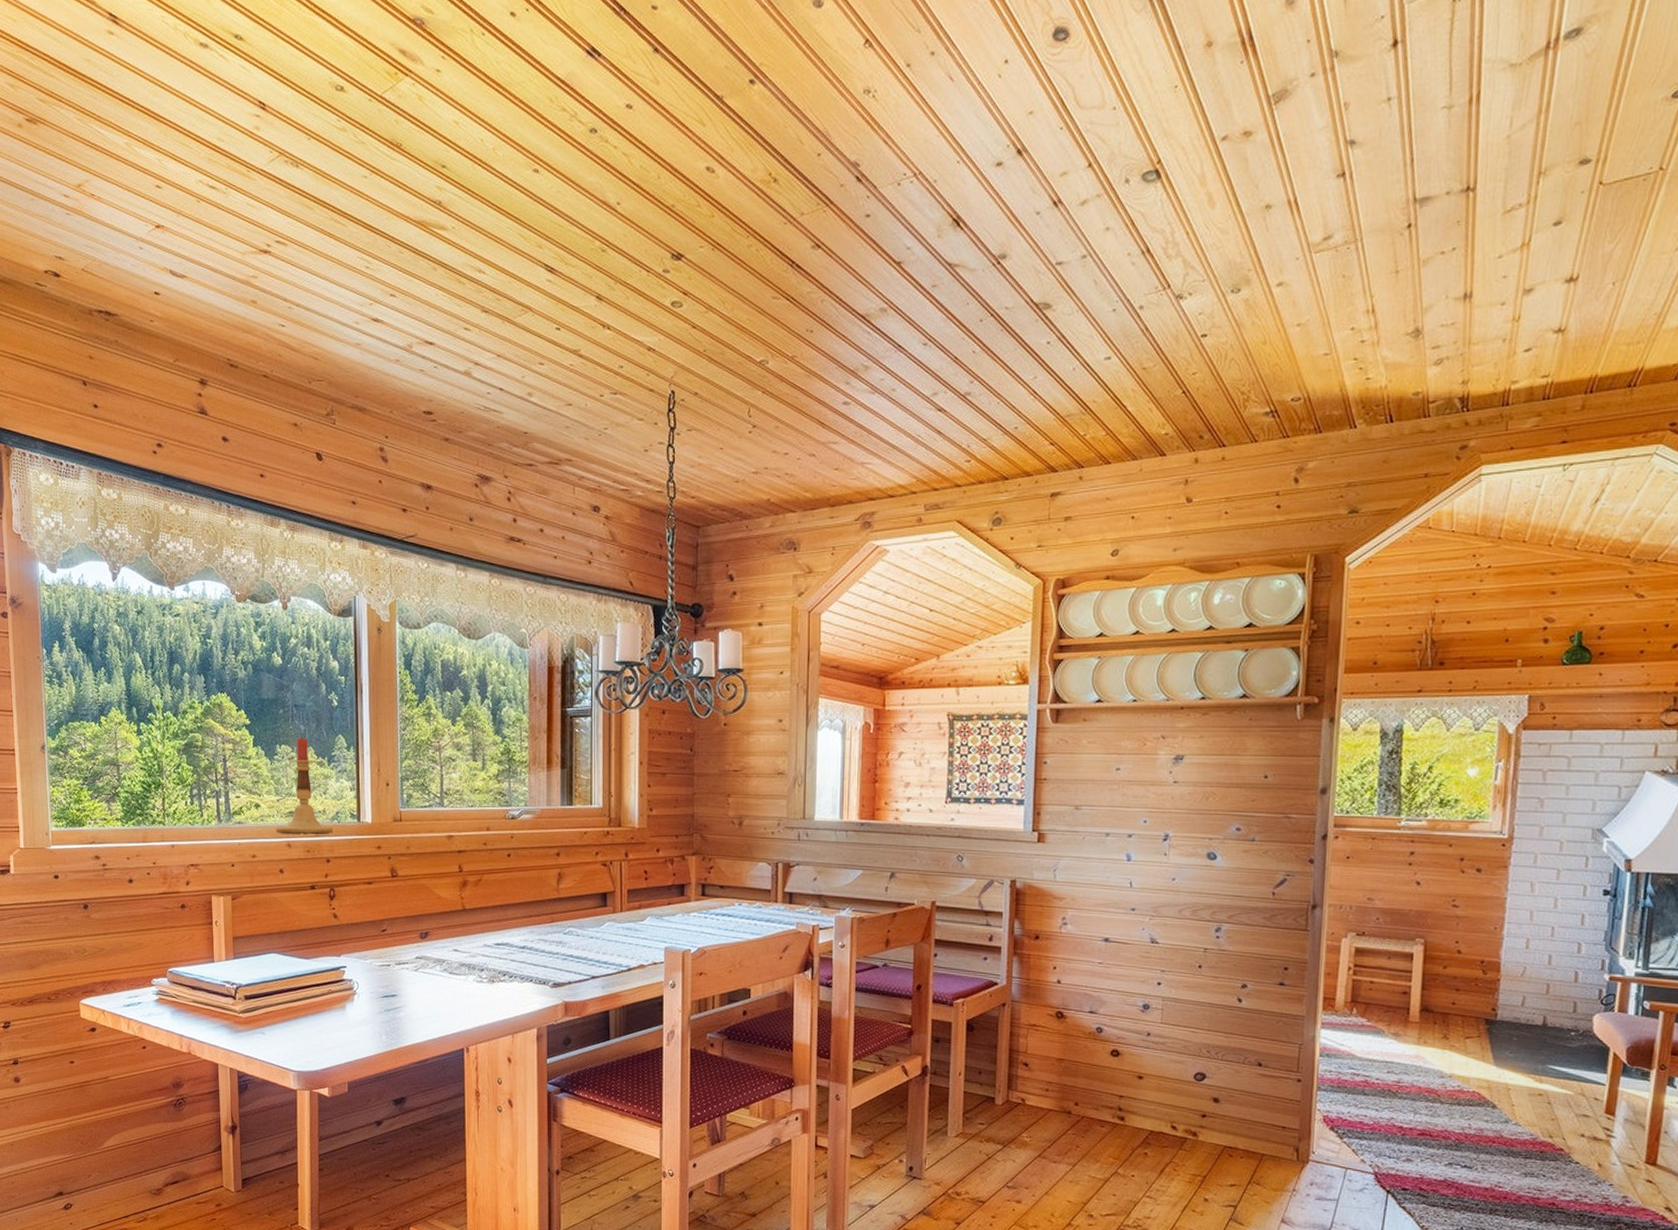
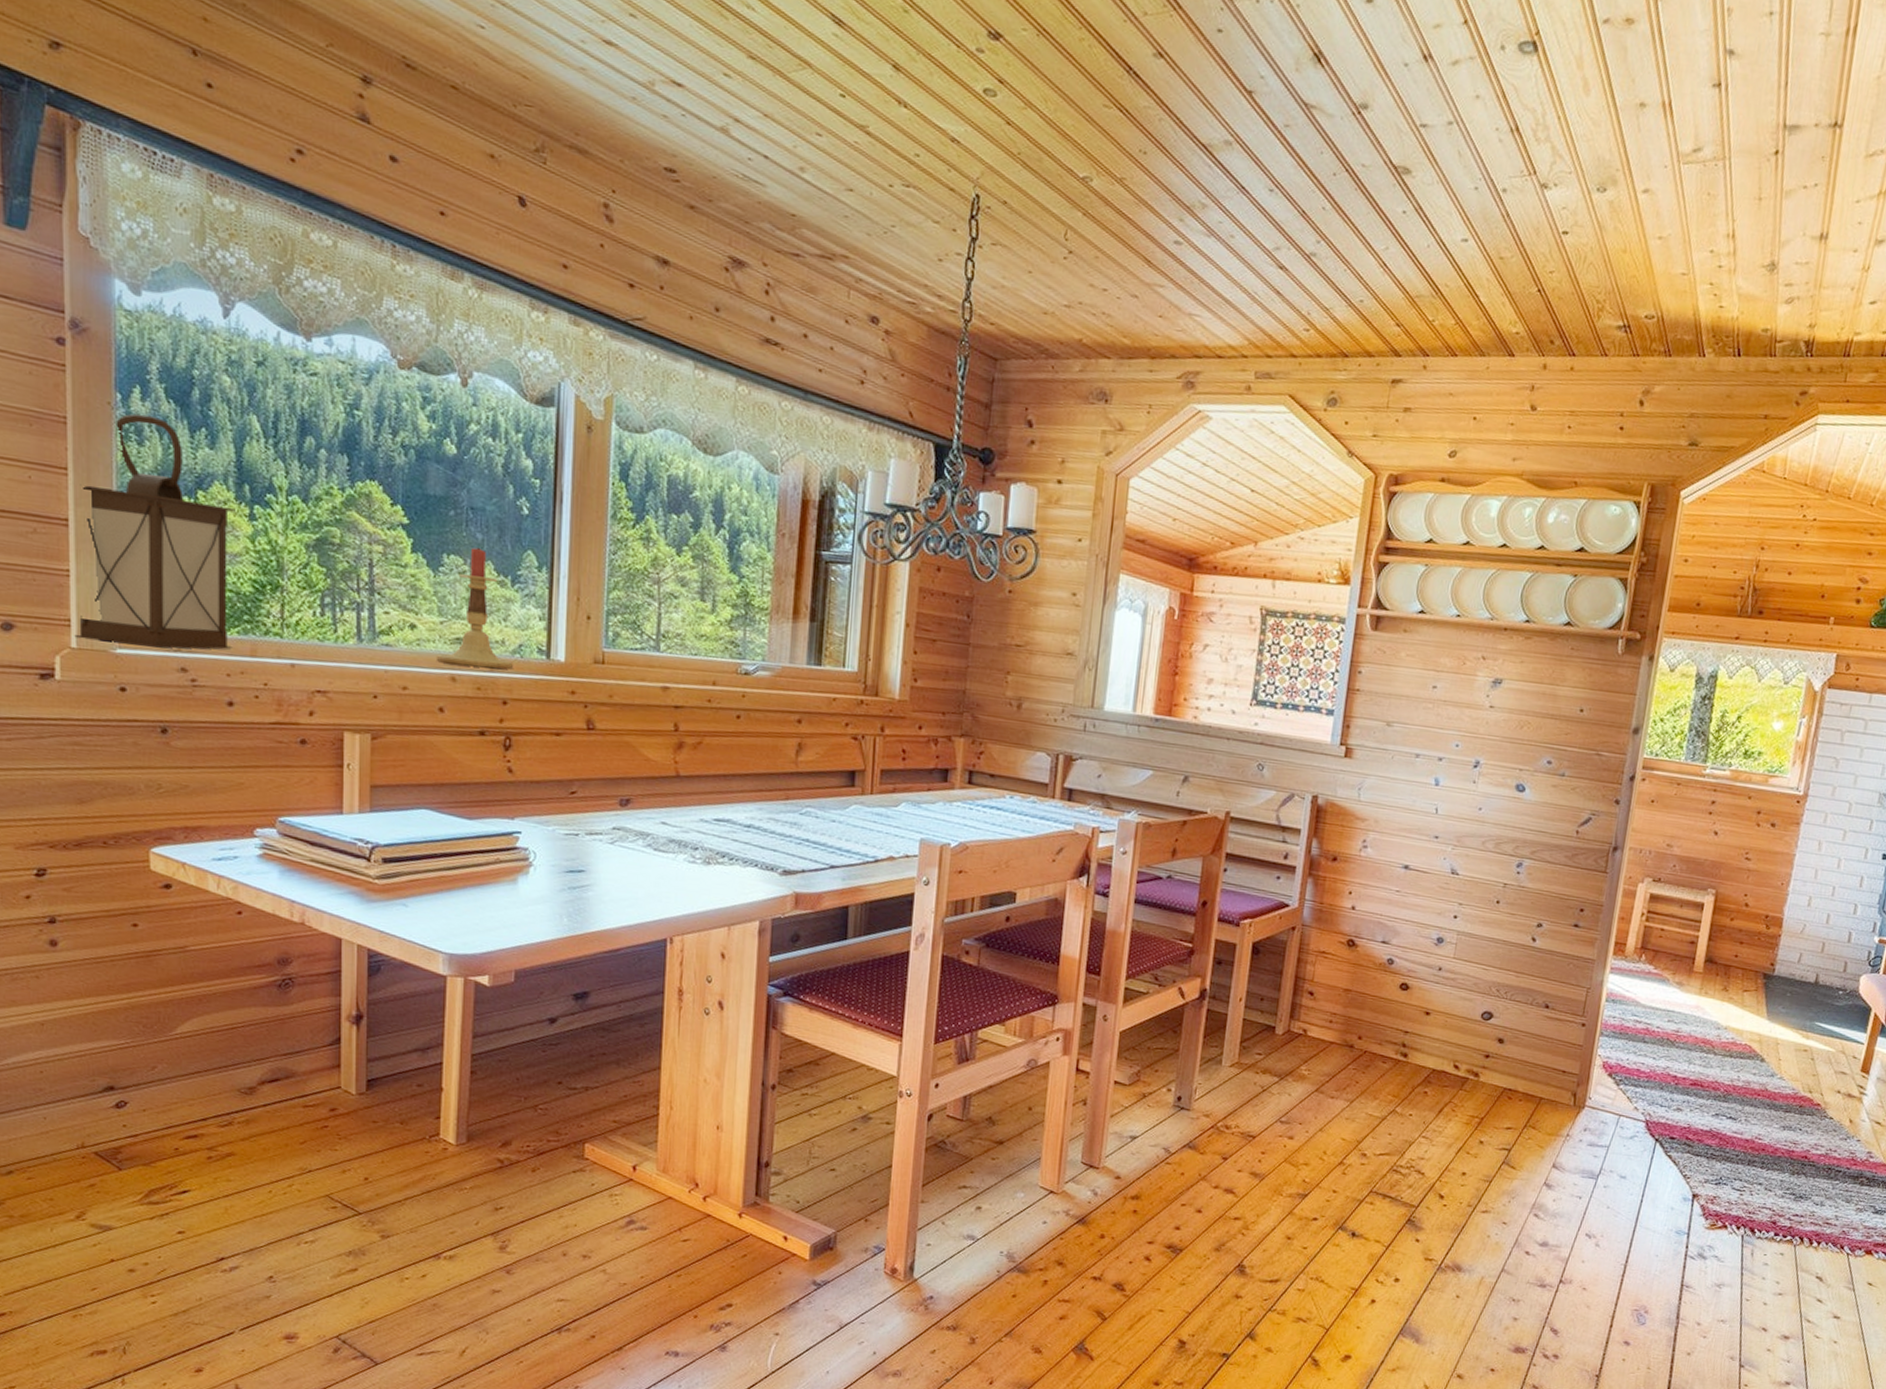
lantern: none [22,663,130,842] -> present [74,413,235,650]

